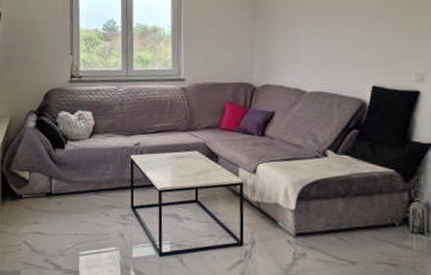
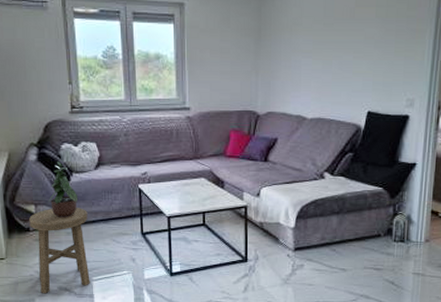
stool: none [22,176,79,267] -> present [29,208,90,294]
potted plant: none [42,129,71,186] -> present [48,161,79,217]

